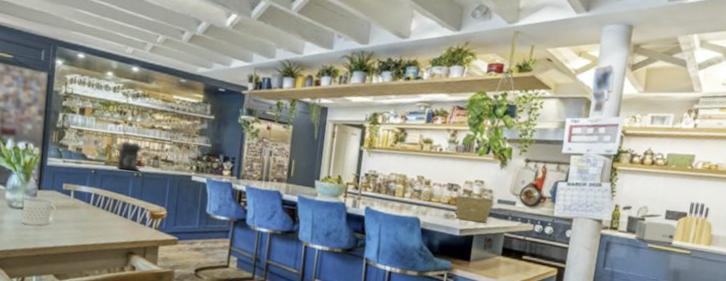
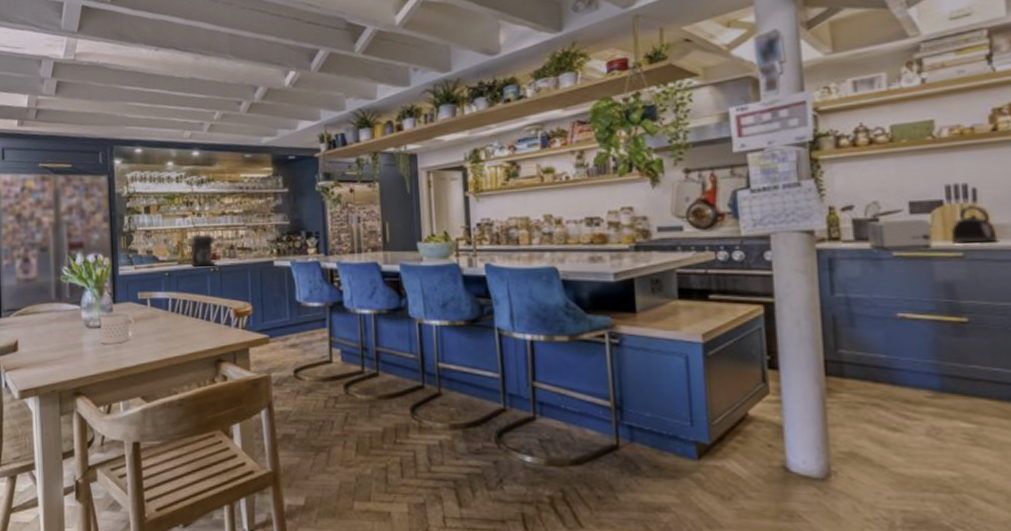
basket: present [455,191,494,223] -> none [599,223,652,261]
kettle: none [685,219,714,247] -> present [951,206,998,244]

